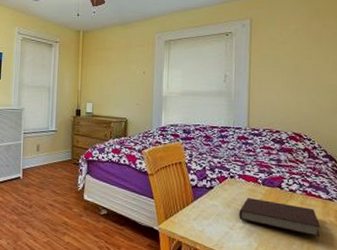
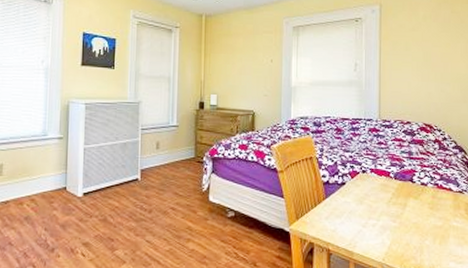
notebook: present [239,198,320,237] -> none [371,193,451,231]

